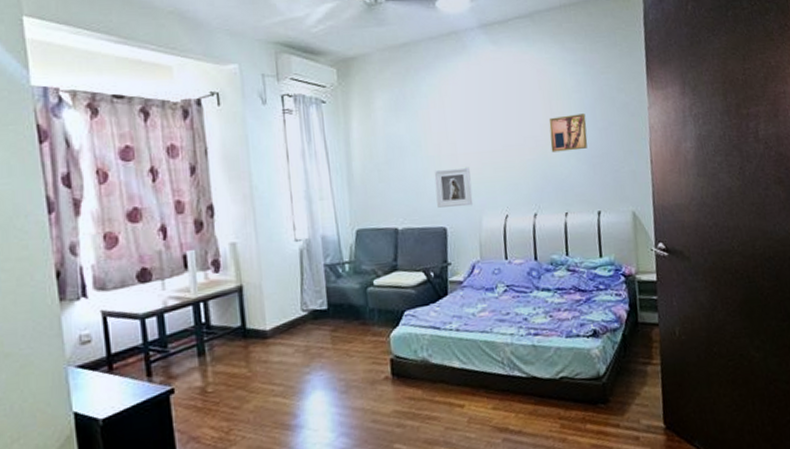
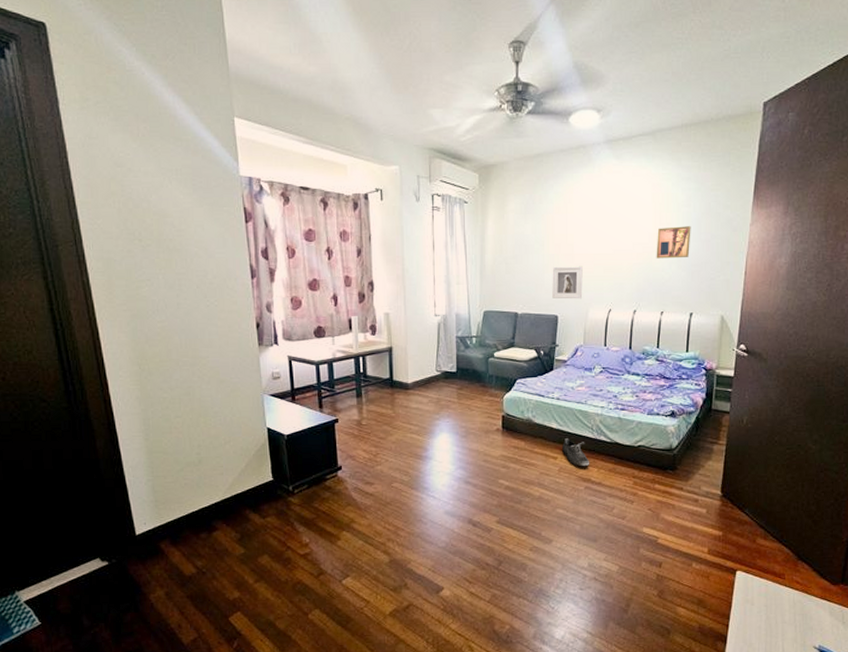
shoe: none [469,378,506,414] -> present [562,438,590,467]

